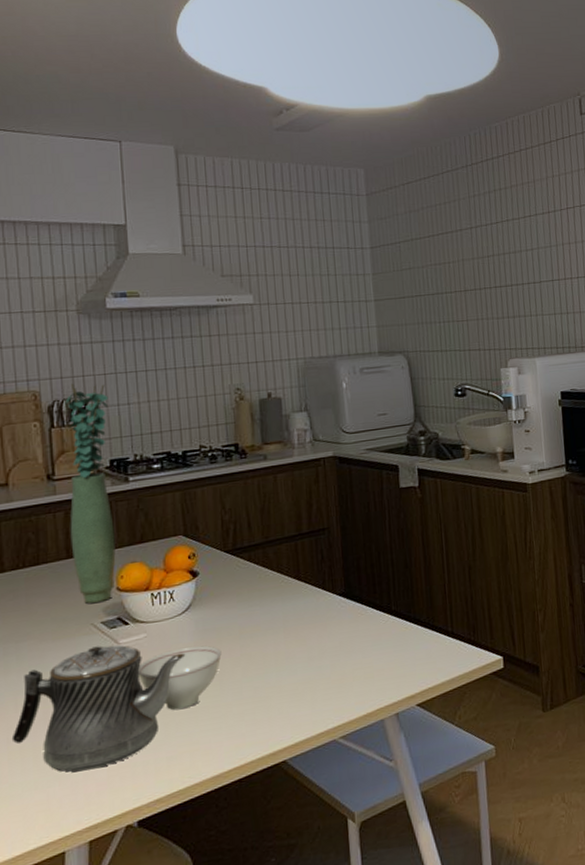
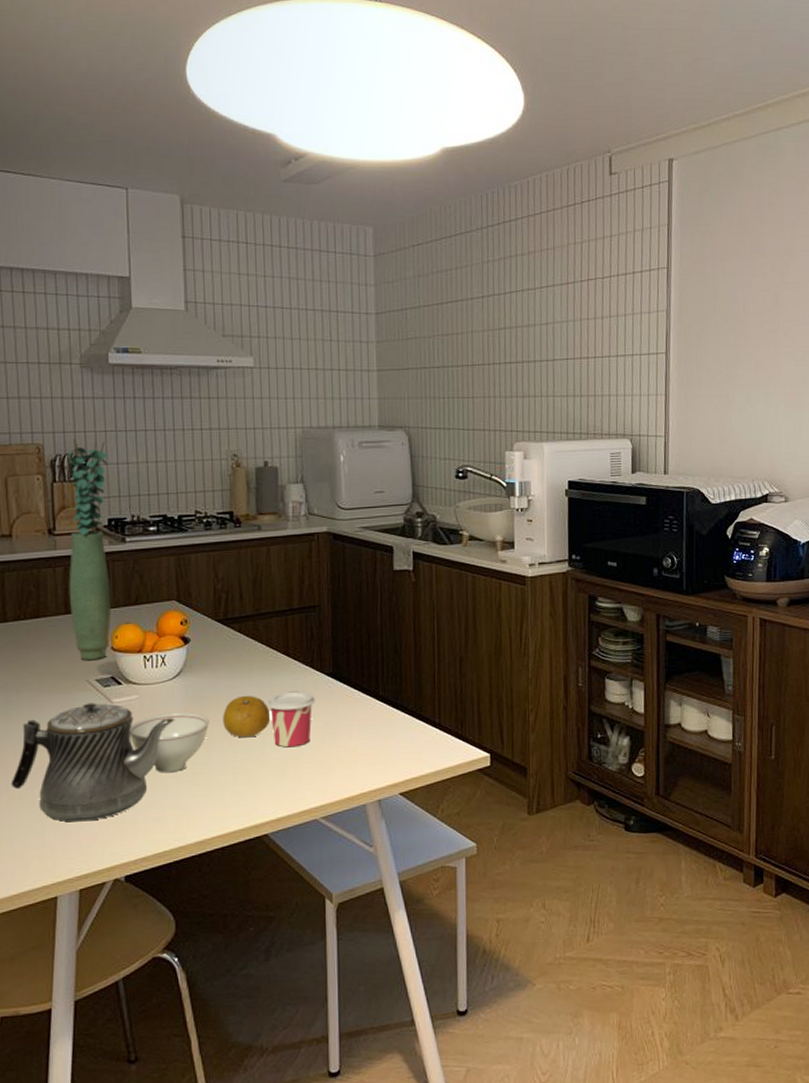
fruit: none [235,622,284,666] -> present [223,695,271,738]
cup: none [279,613,329,671] -> present [266,691,316,748]

